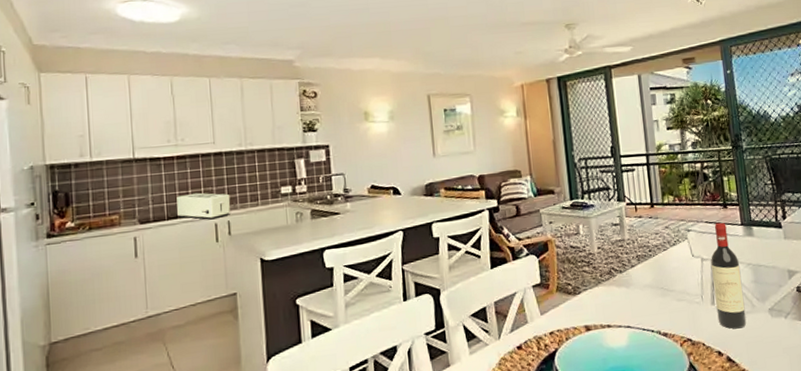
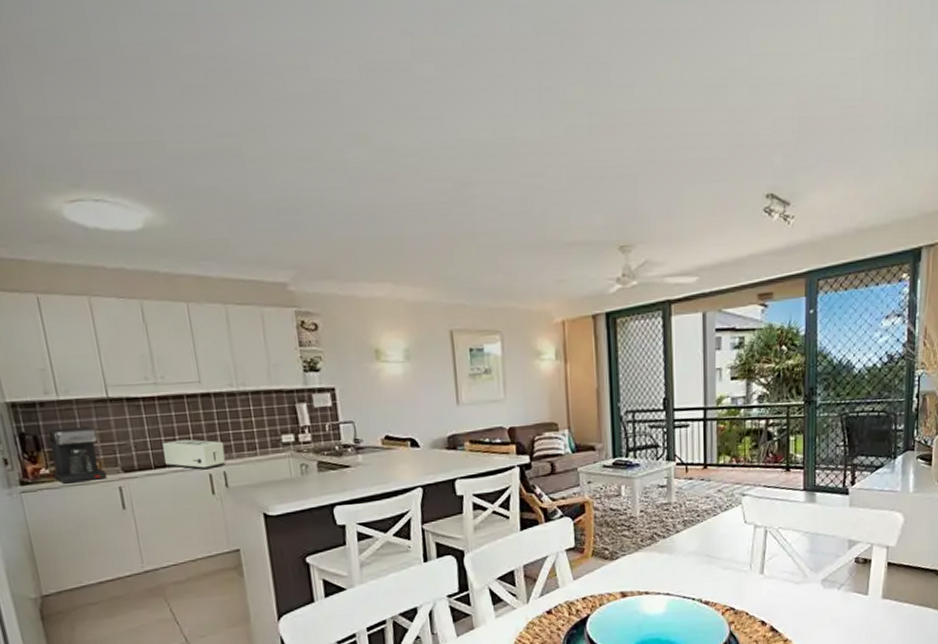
coffee maker: none [77,184,125,236] -> present [48,427,107,484]
wine bottle: present [711,222,747,329] -> none [765,487,796,599]

